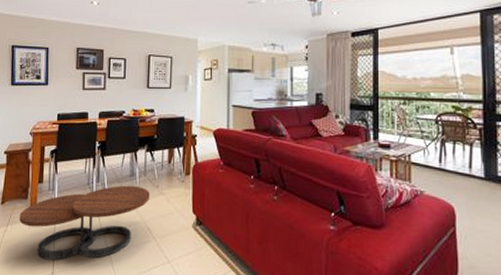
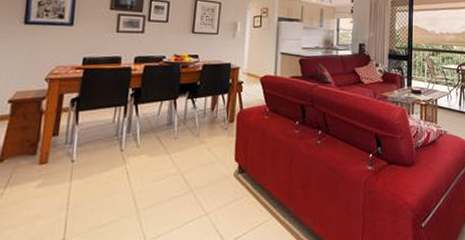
coffee table: present [19,185,150,260] -> none [22,135,189,224]

